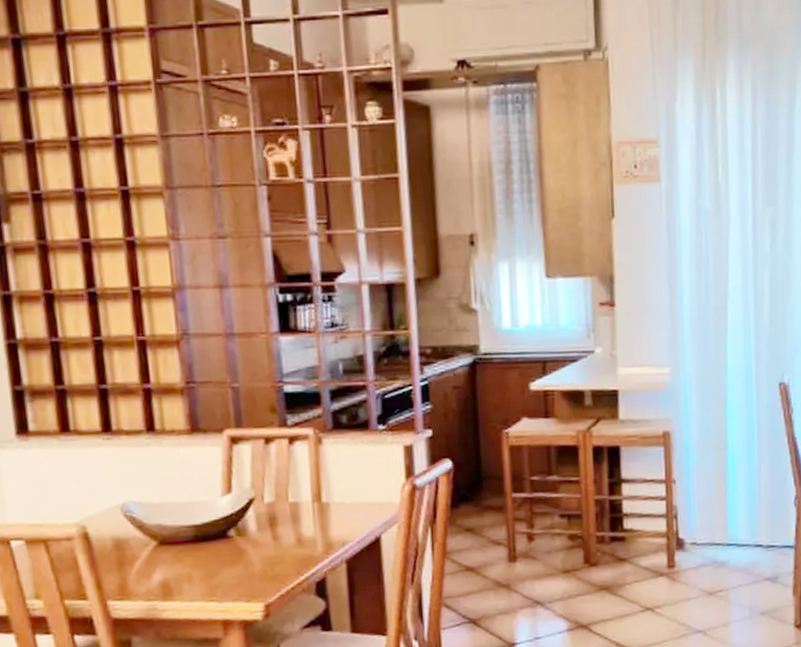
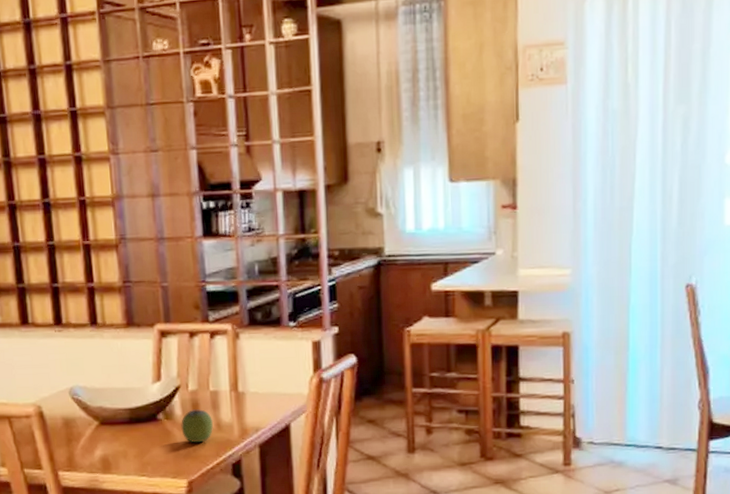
apple: none [256,523,294,561] -> present [181,409,214,443]

